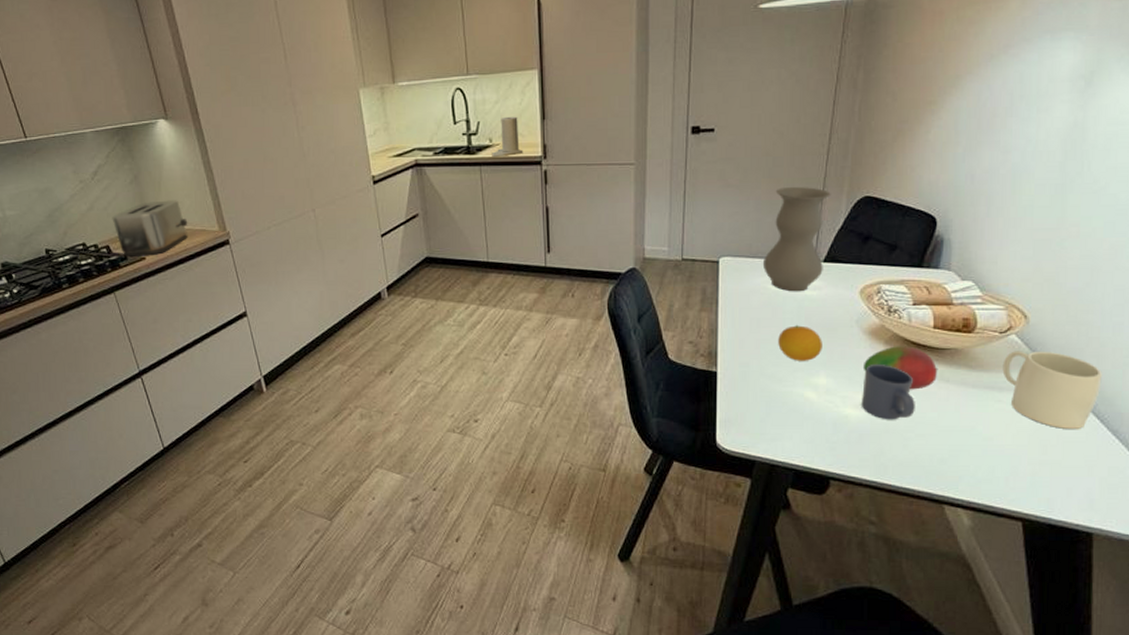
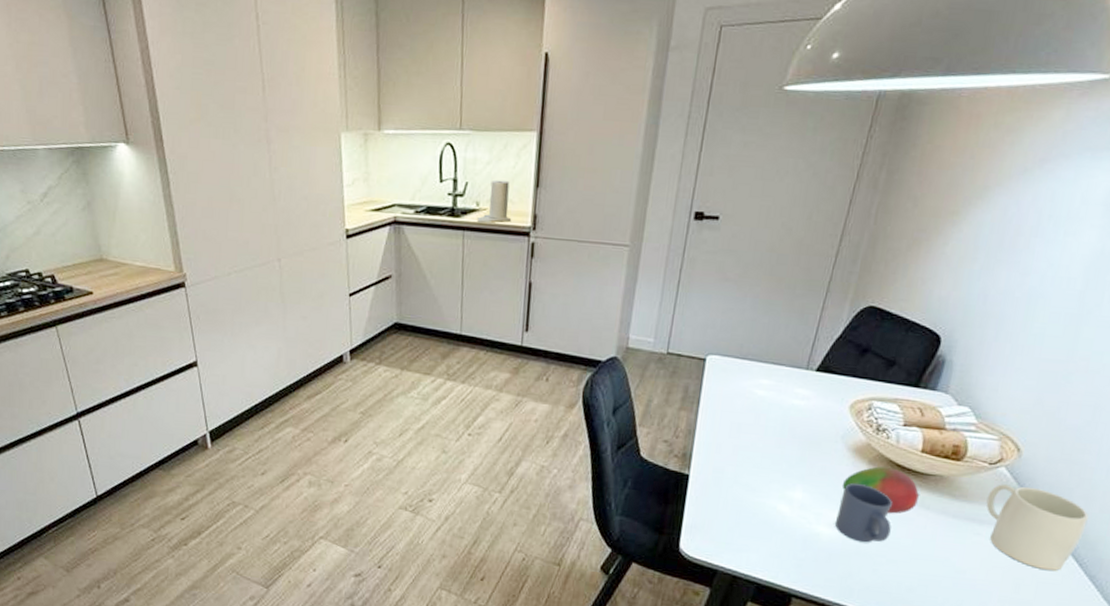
toaster: present [112,200,188,257] -> none [59,232,142,291]
vase: present [762,187,831,292] -> none [751,287,834,400]
fruit: present [778,324,822,361] -> none [757,433,804,473]

